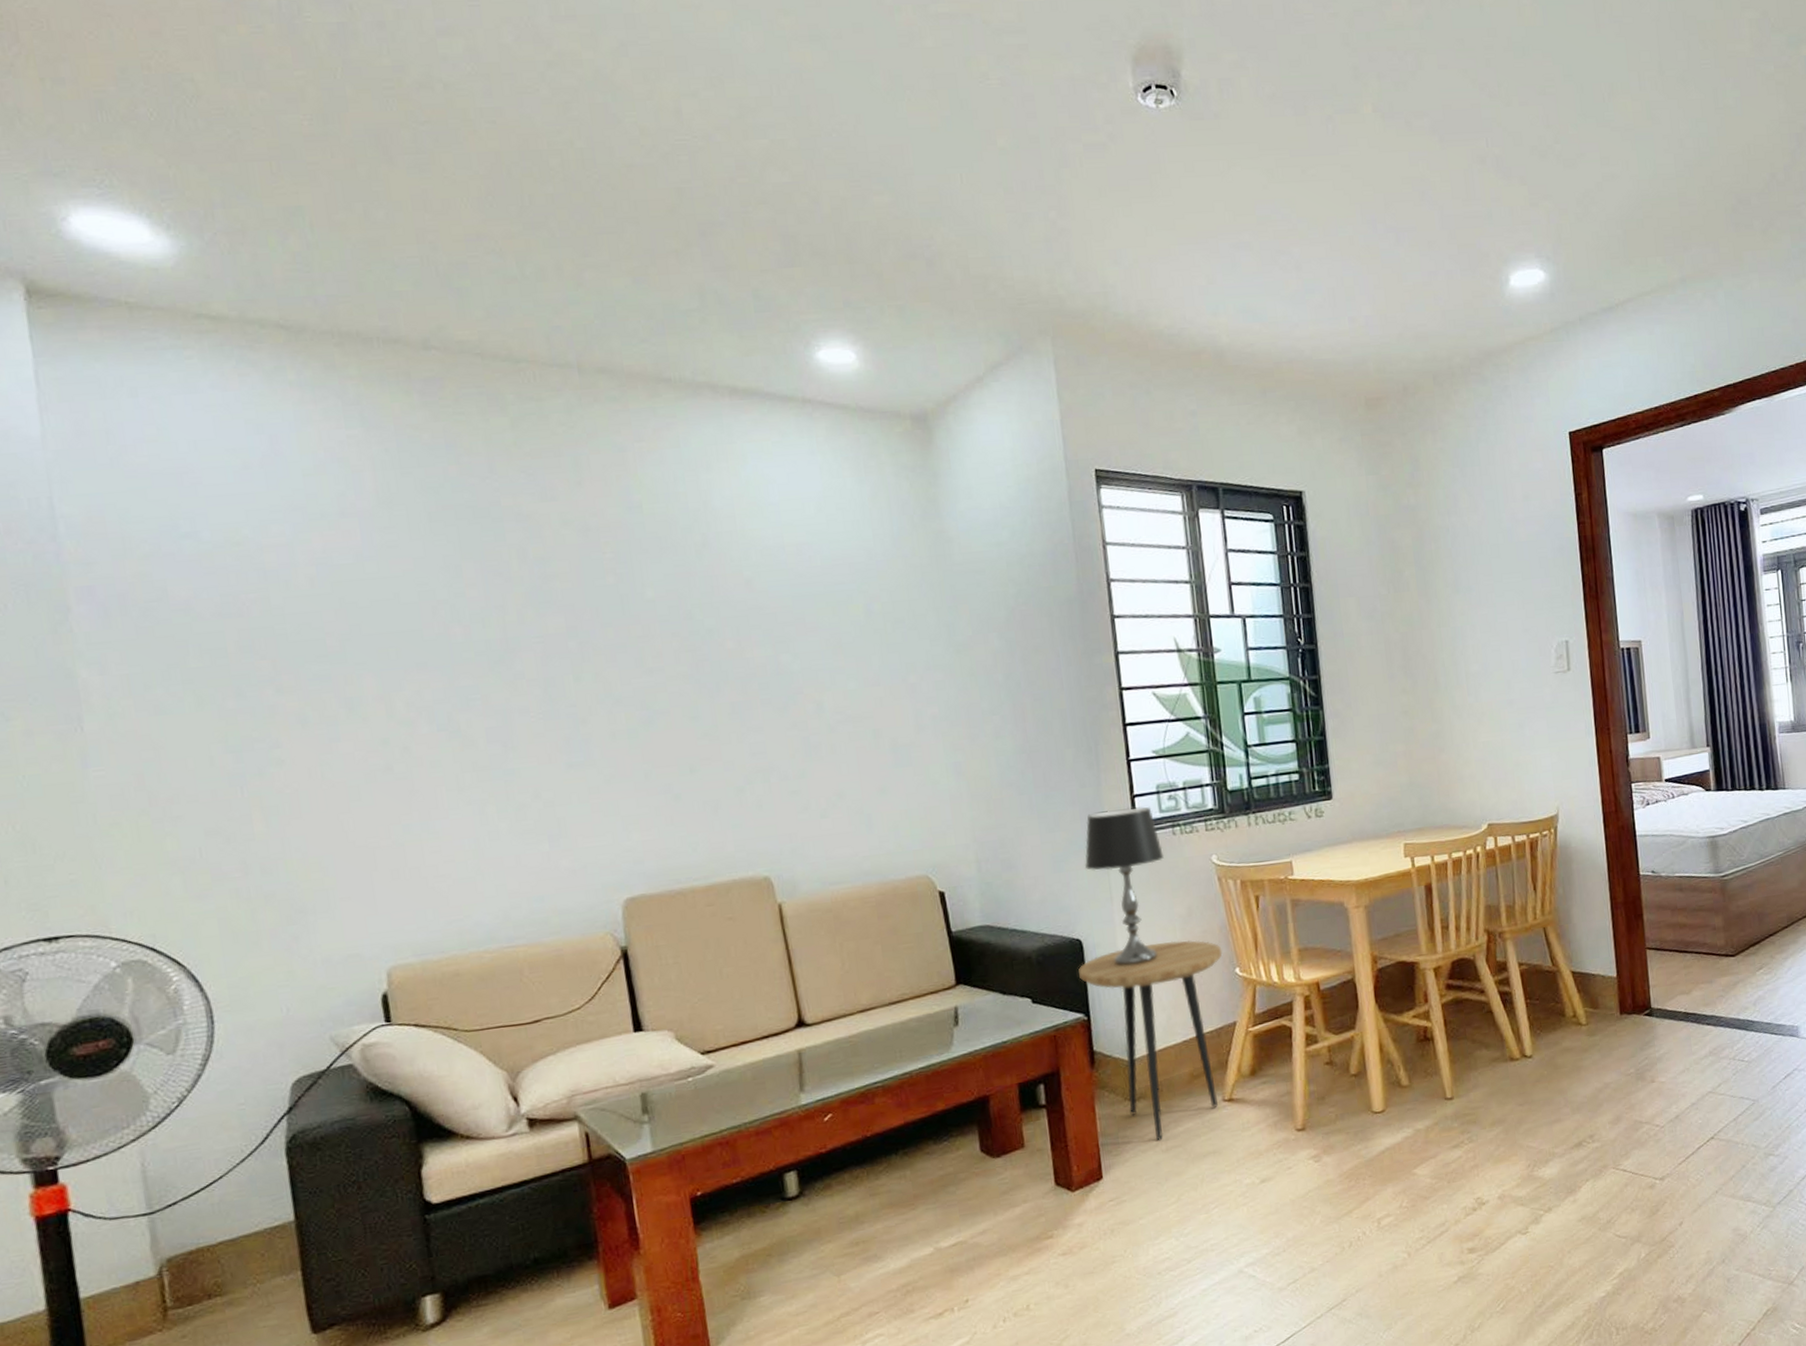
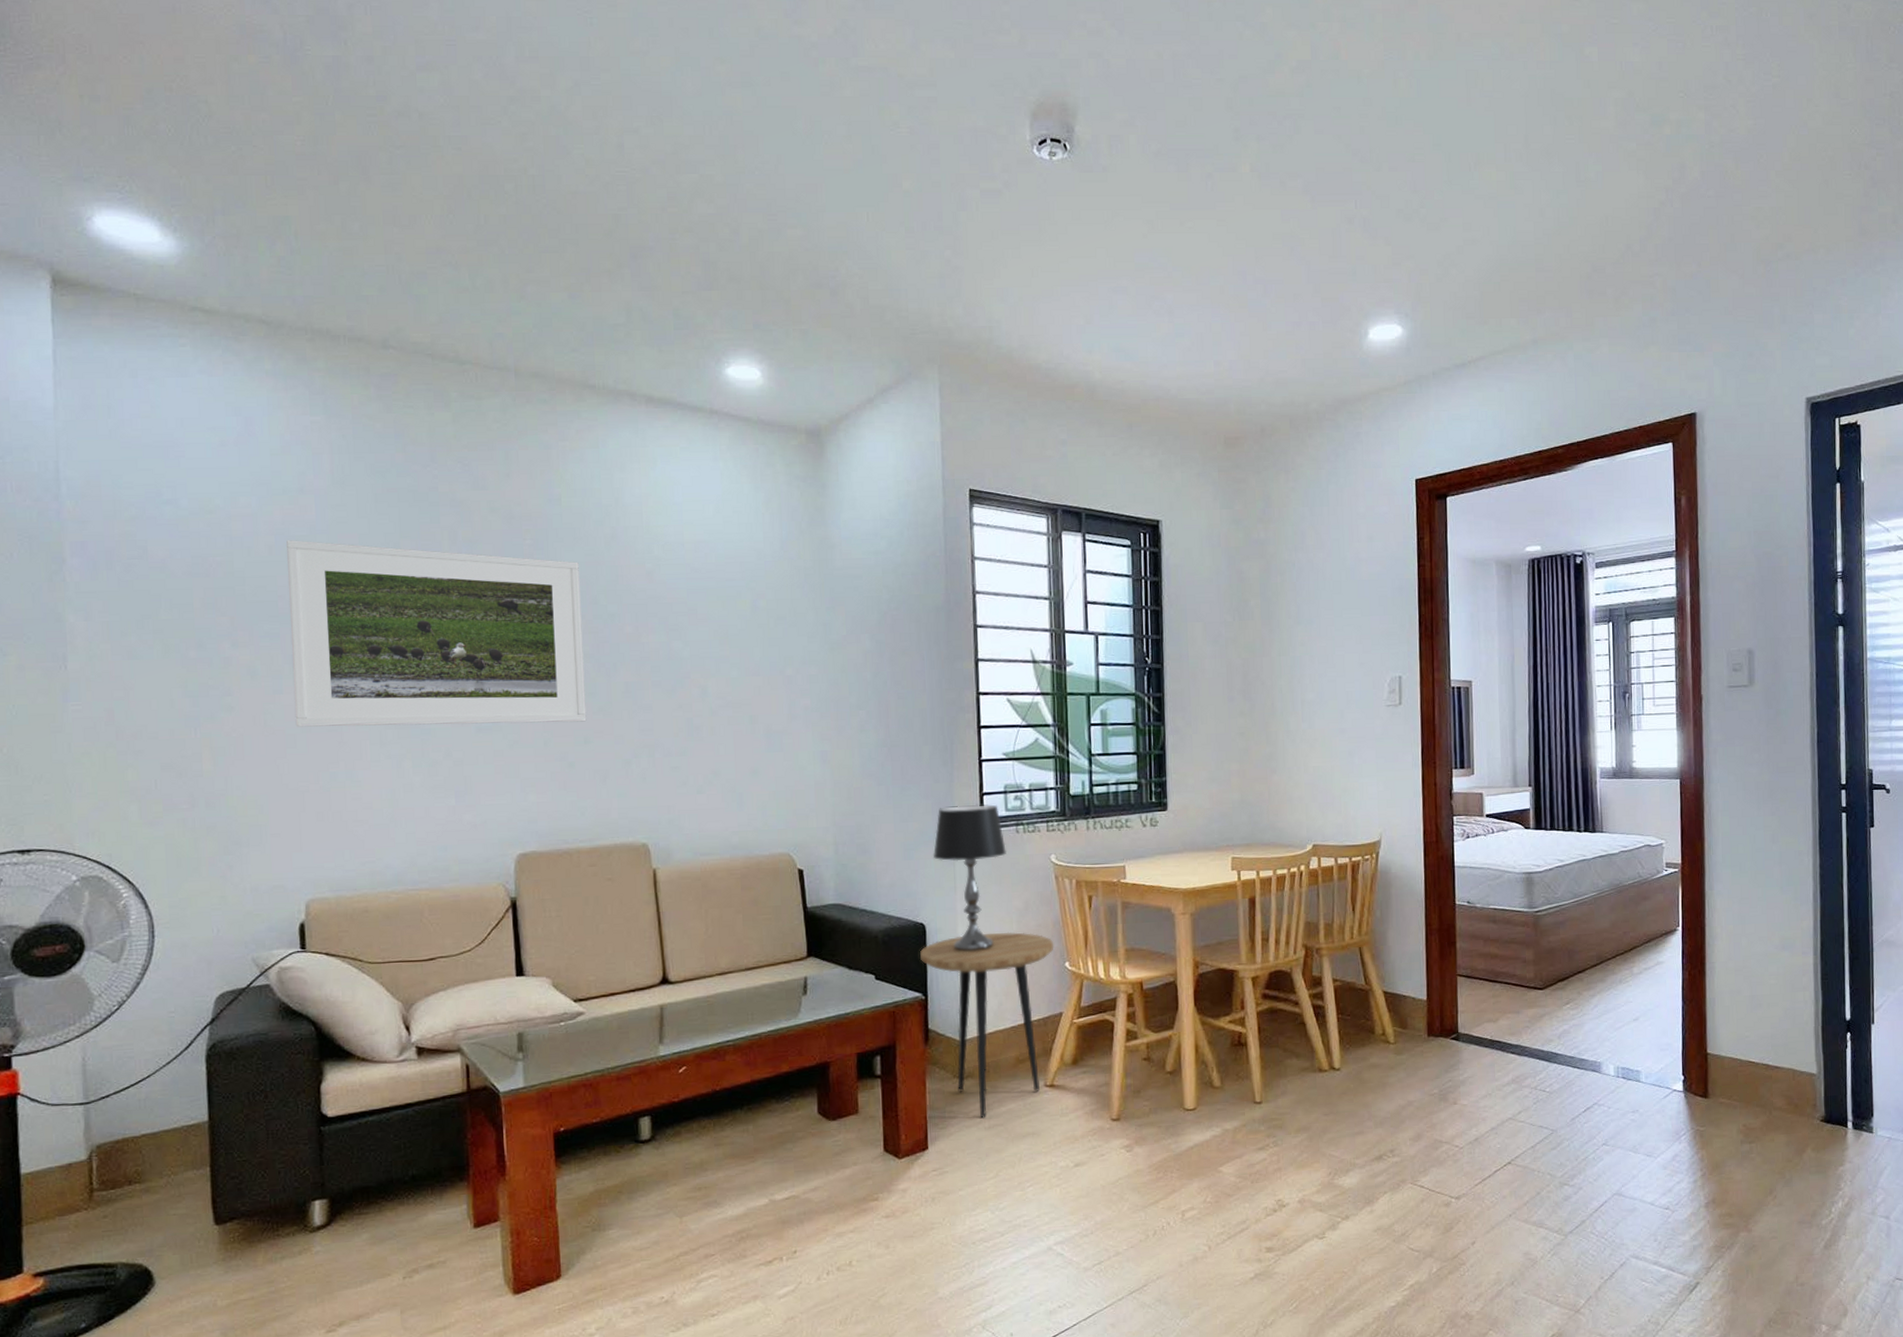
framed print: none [330,569,691,778] -> present [286,540,587,727]

